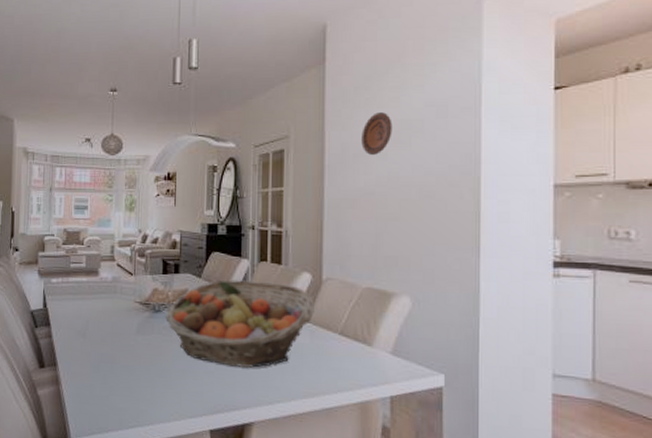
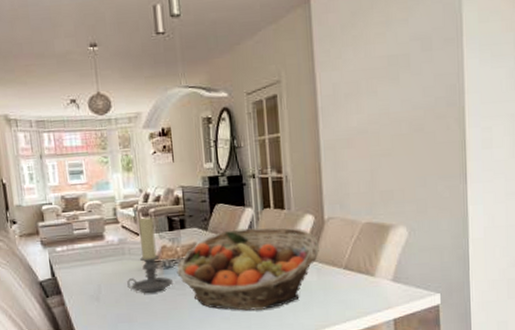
candle holder: none [115,258,160,336] -> present [127,217,173,294]
decorative plate: present [361,112,393,156] -> none [351,49,381,94]

